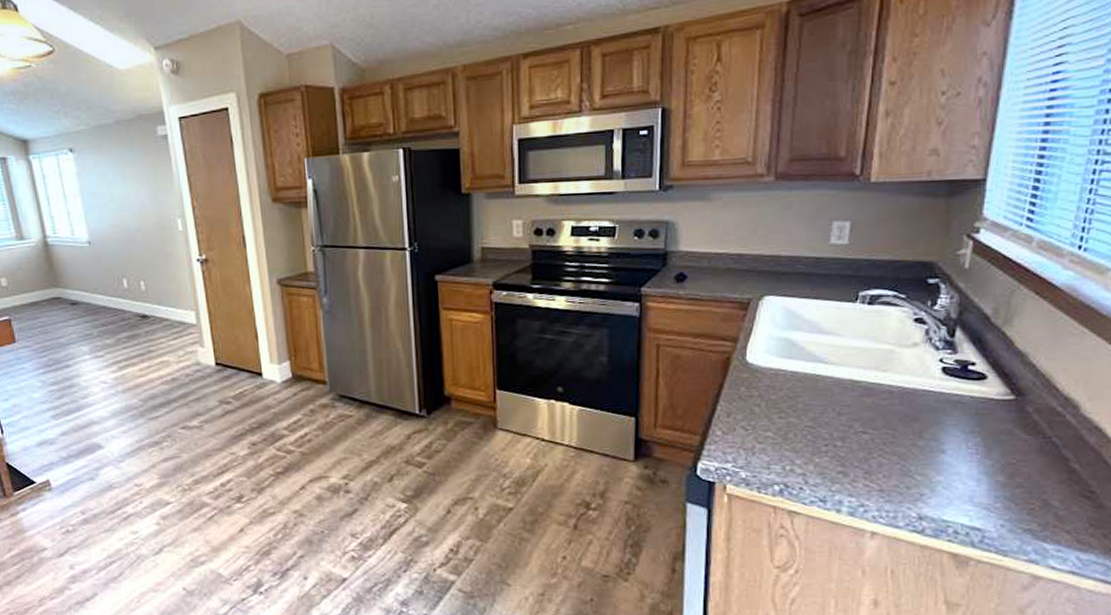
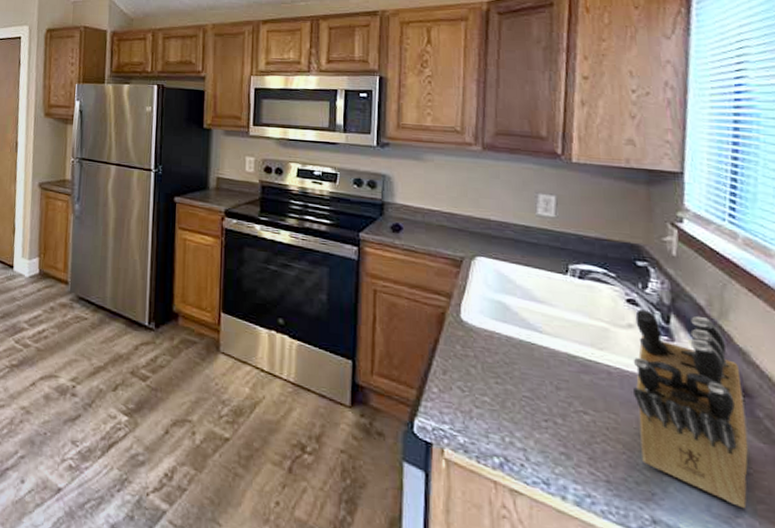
knife block: none [911,326,1017,495] -> present [632,309,749,509]

